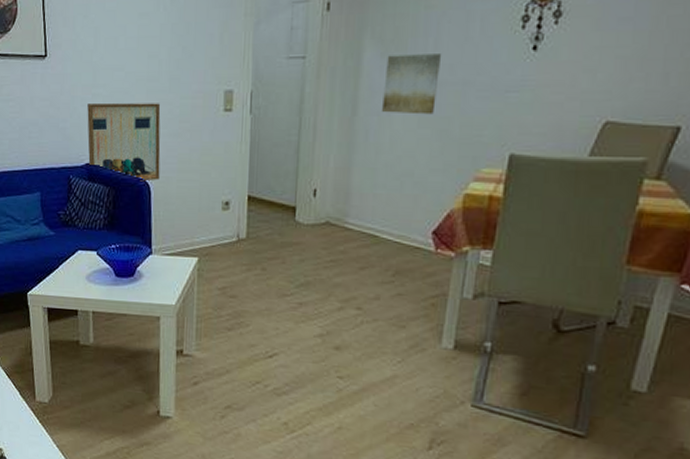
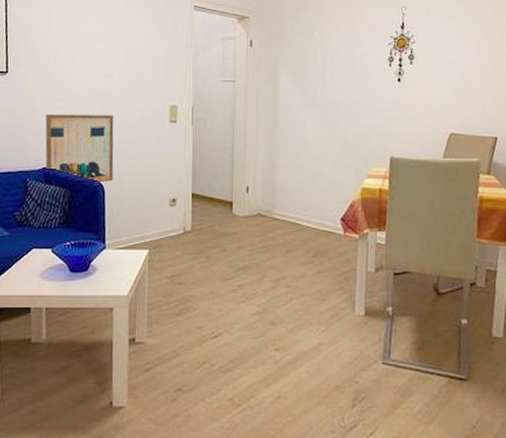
wall art: present [382,54,442,115] -> none [296,82,337,127]

